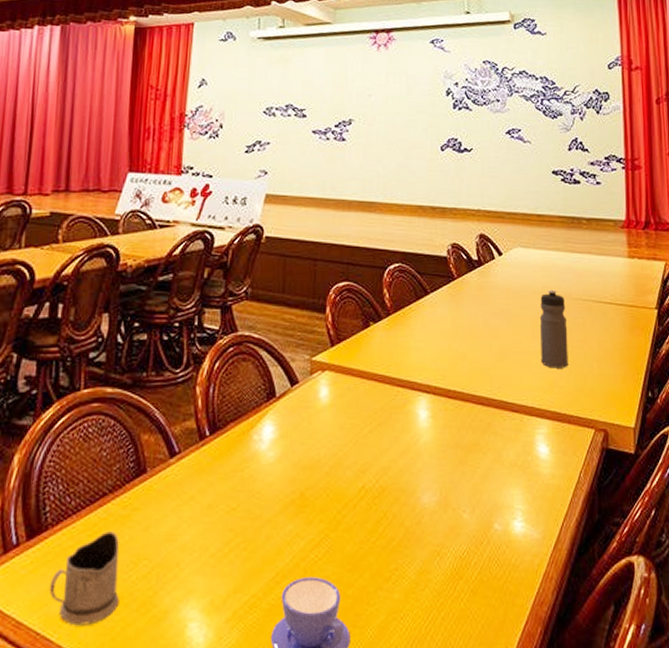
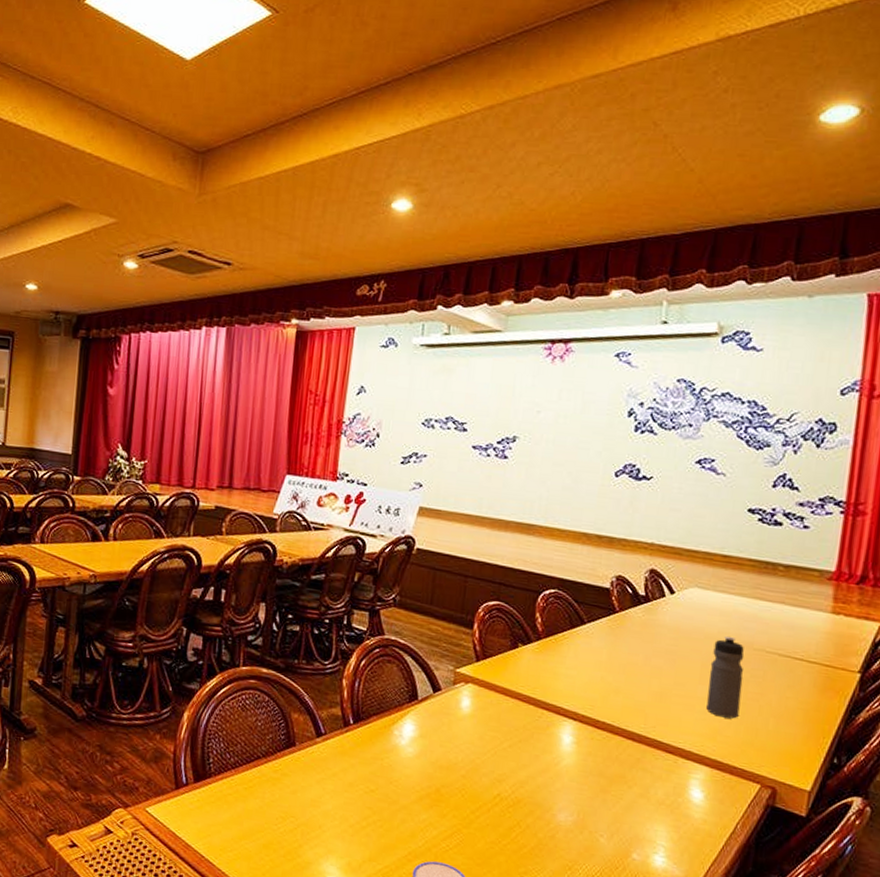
tea glass holder: present [49,531,120,626] -> none [211,788,271,859]

